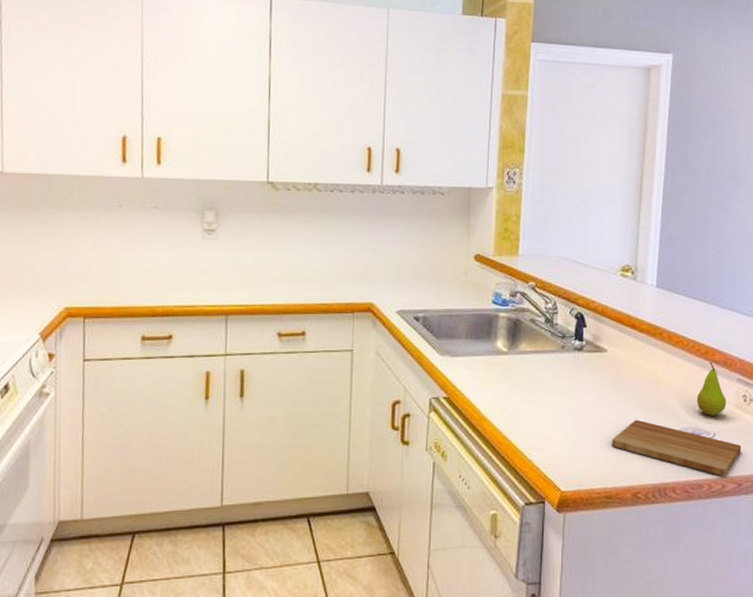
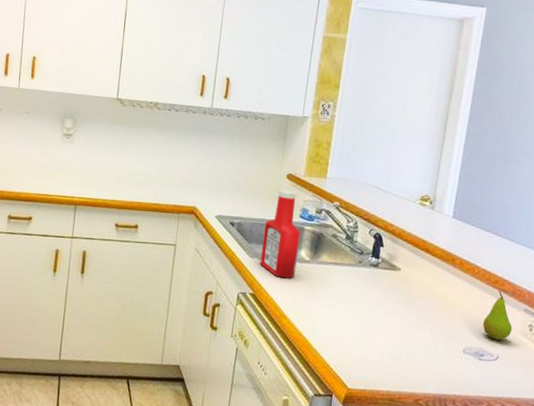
ketchup bottle: none [452,273,495,375] -> present [260,189,301,279]
cutting board: present [612,419,742,477] -> none [398,334,524,397]

